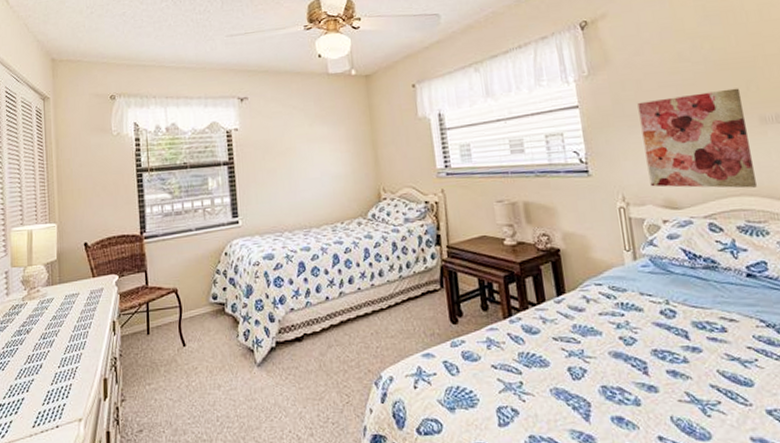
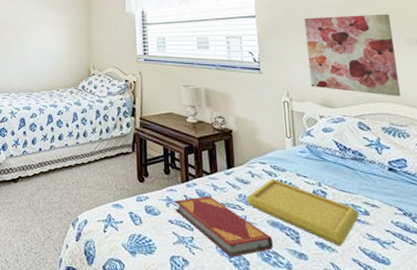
hardback book: none [496,330,618,400] -> present [174,195,274,257]
serving tray: none [582,301,716,372] -> present [246,178,359,246]

